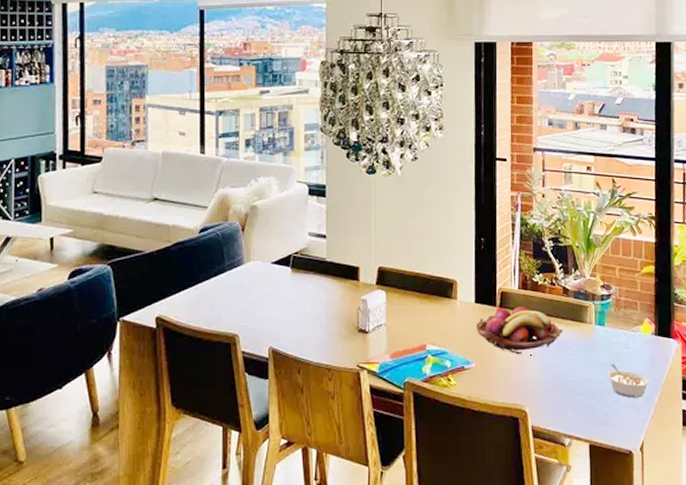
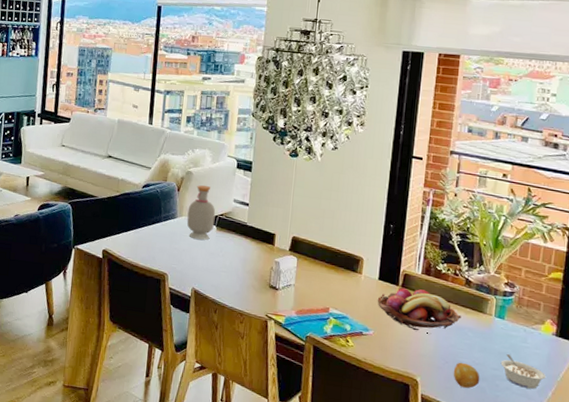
bottle: none [256,219,289,286] -> present [186,185,216,240]
fruit: none [561,381,588,410] -> present [453,362,480,389]

